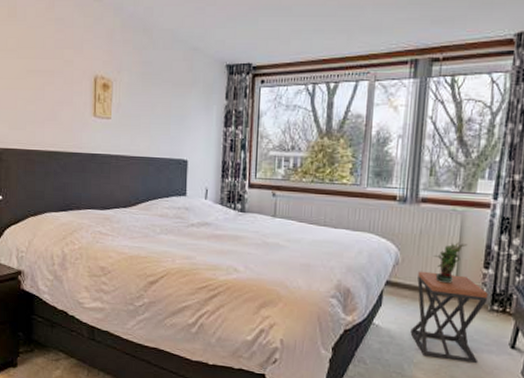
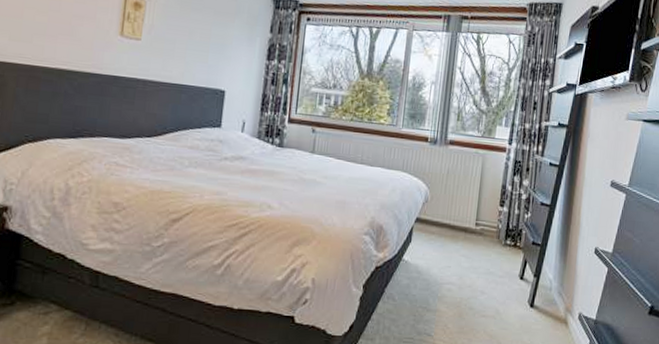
stool: present [410,271,488,363] -> none [436,208,503,294]
potted plant: present [433,242,468,284] -> none [458,182,487,221]

